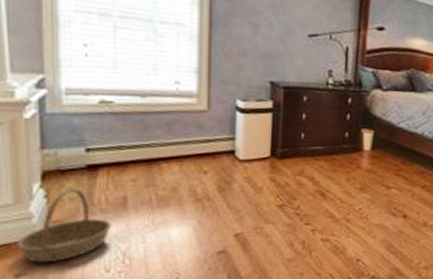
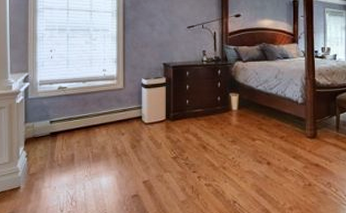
basket: present [16,189,112,263] -> none [9,150,65,205]

